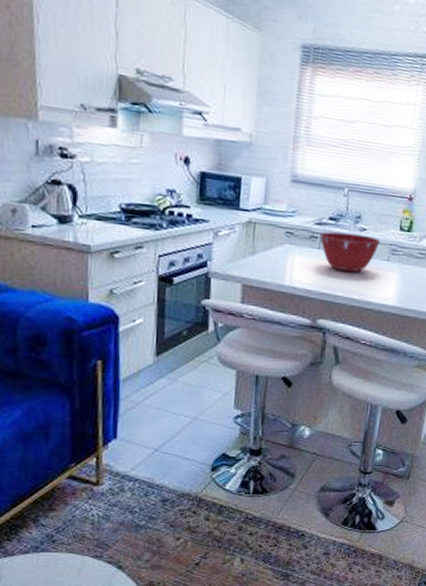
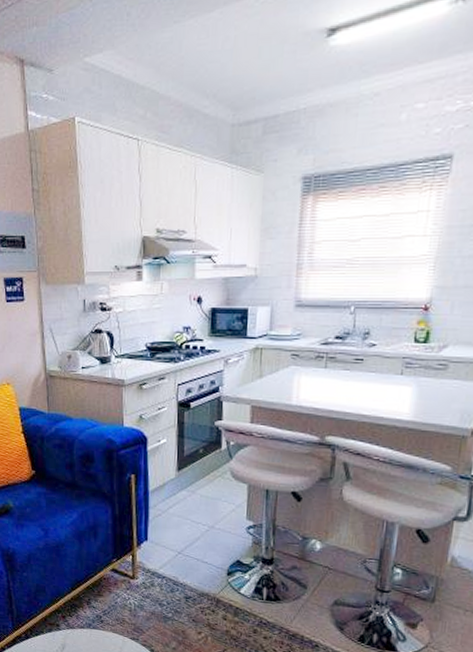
mixing bowl: present [320,232,381,273] -> none [326,350,393,389]

